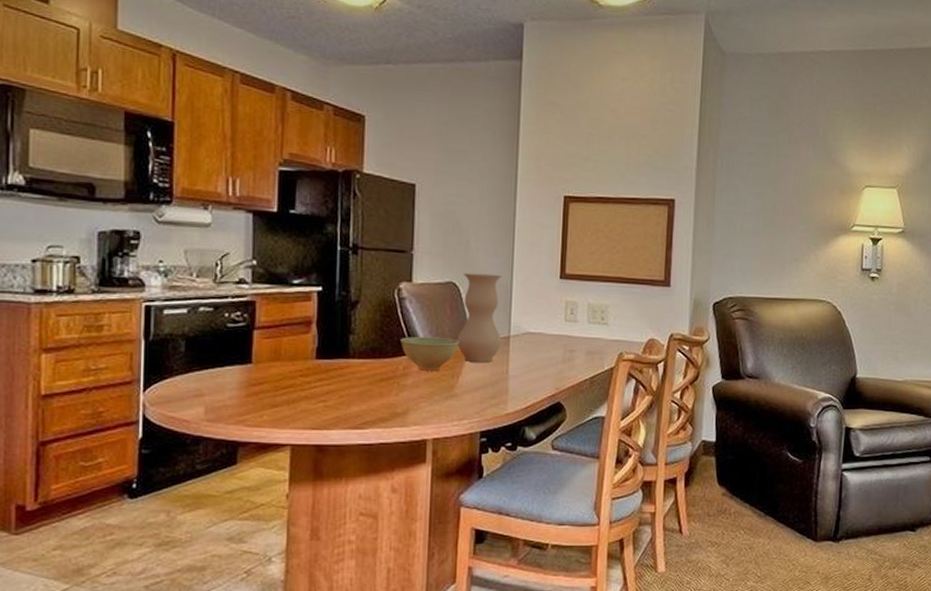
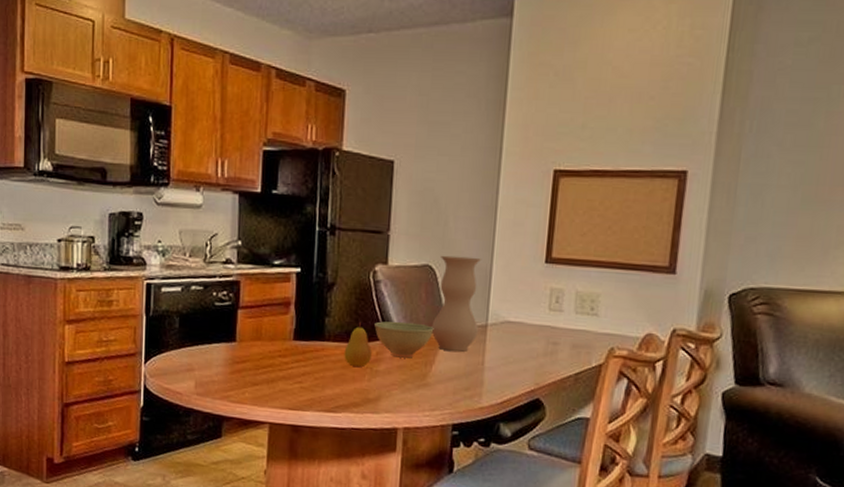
fruit: none [370,337,398,382] -> present [344,321,372,367]

